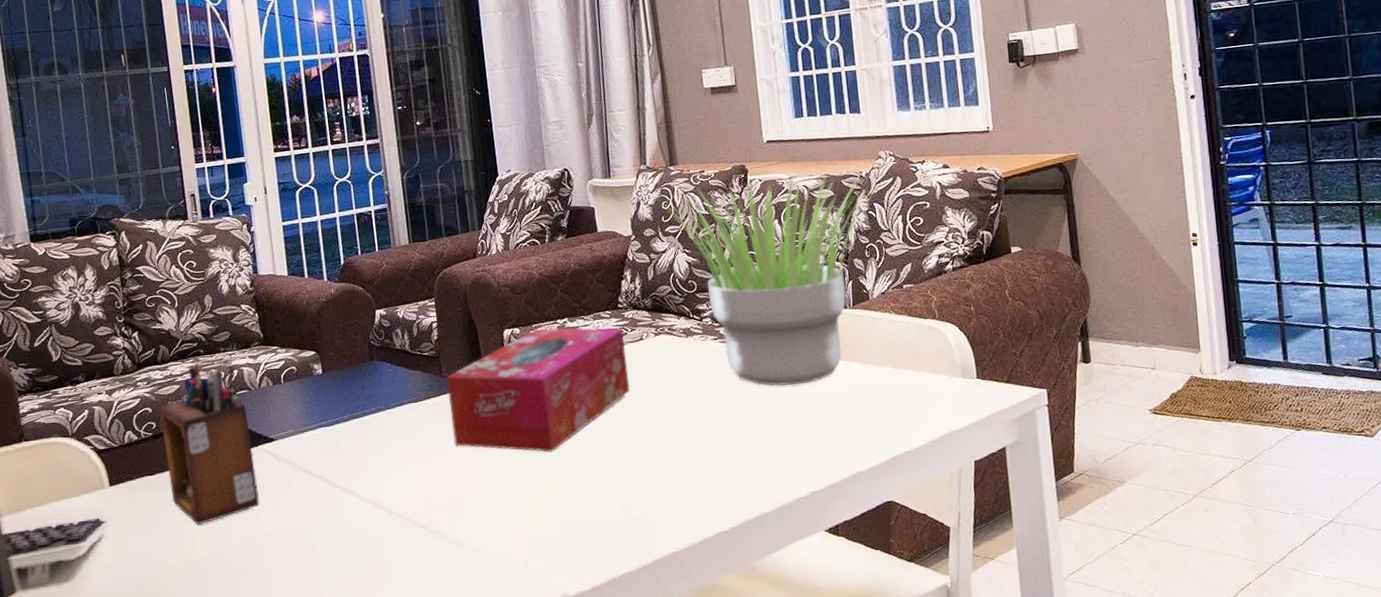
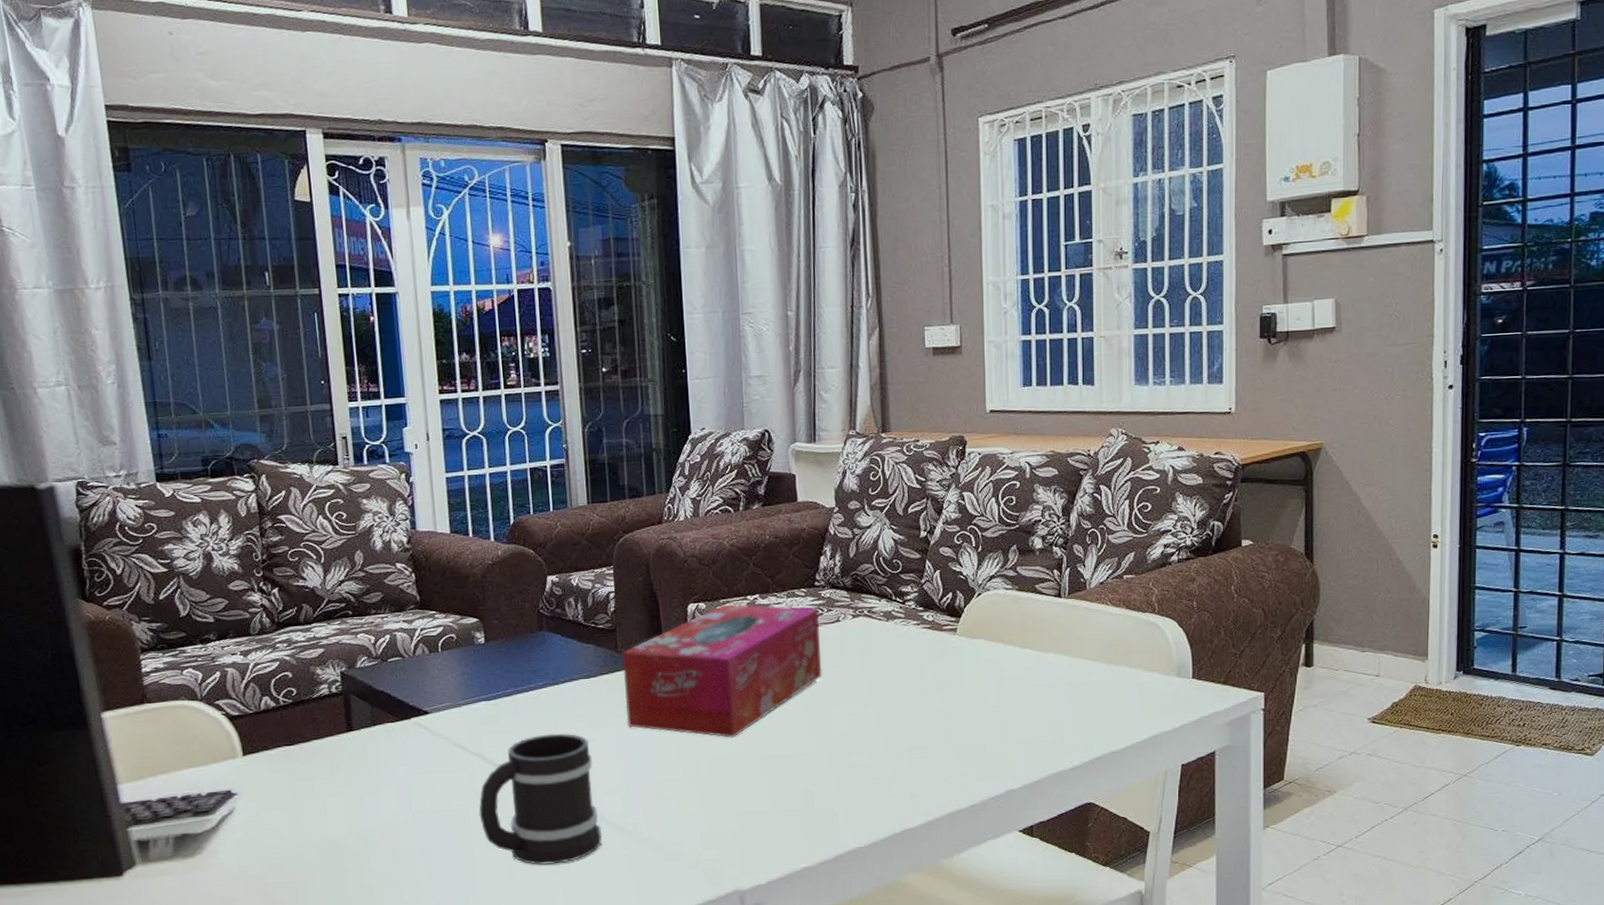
desk organizer: present [160,361,260,525] -> none [301,624,411,801]
mug: none [323,454,437,579] -> present [479,733,603,865]
potted plant: present [661,175,877,386] -> none [869,451,1105,678]

